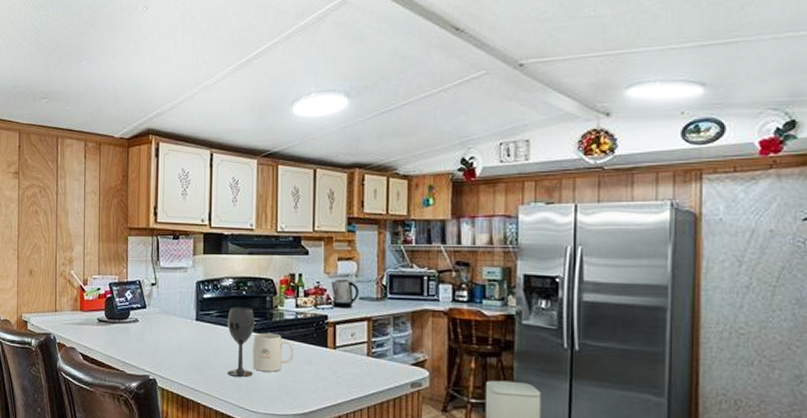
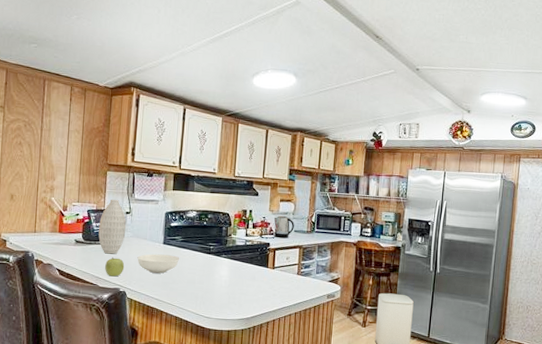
vase: none [123,268,153,335] -> present [98,199,127,254]
fruit: none [132,337,153,361] -> present [105,256,125,277]
bowl: none [167,333,217,357] -> present [137,254,180,274]
wine glass: present [227,306,254,377] -> none [188,234,212,290]
mug: present [253,332,294,372] -> none [208,255,242,286]

